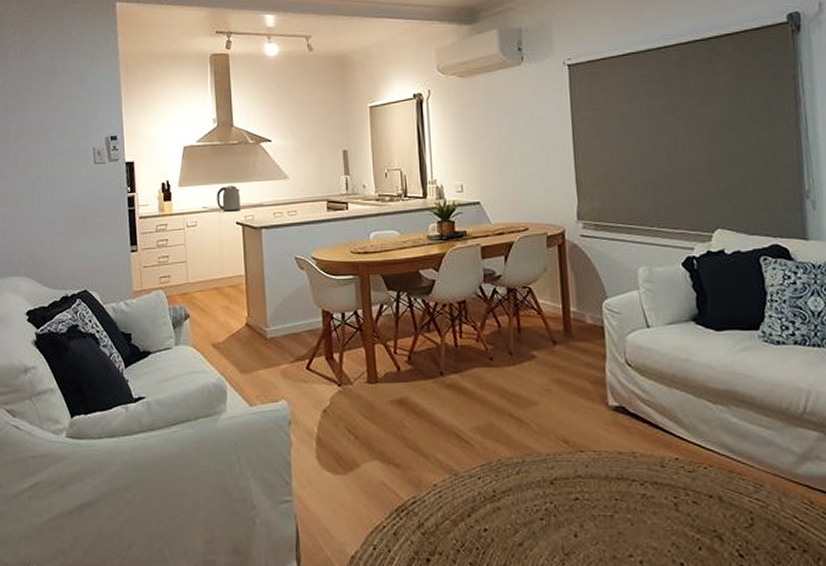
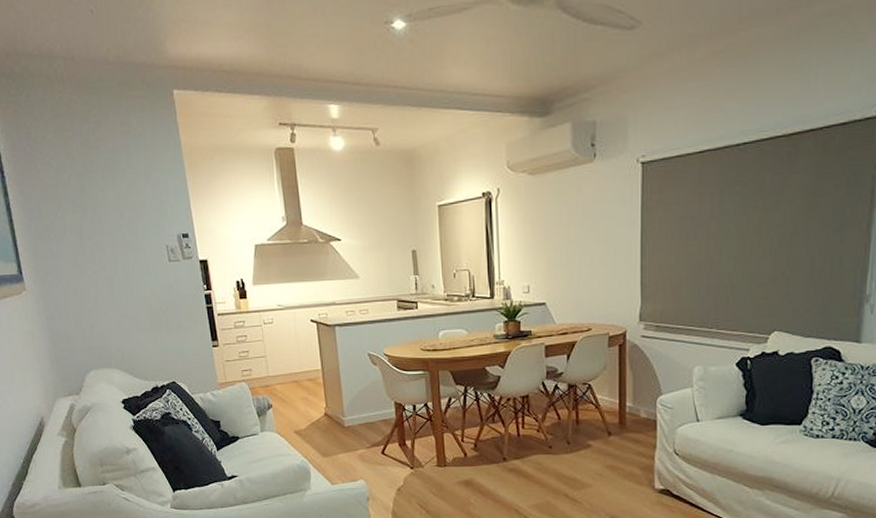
kettle: present [217,185,241,213] -> none [290,284,314,311]

